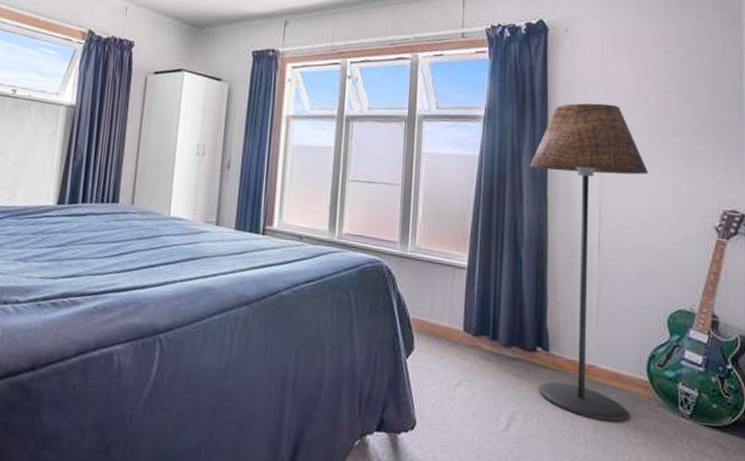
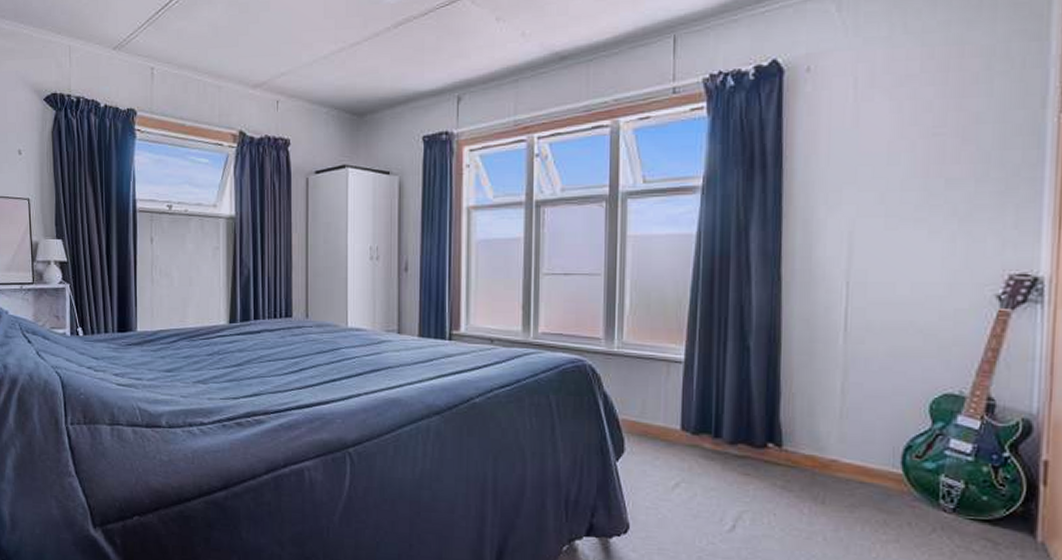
floor lamp: present [530,103,649,422] -> none [759,157,913,519]

